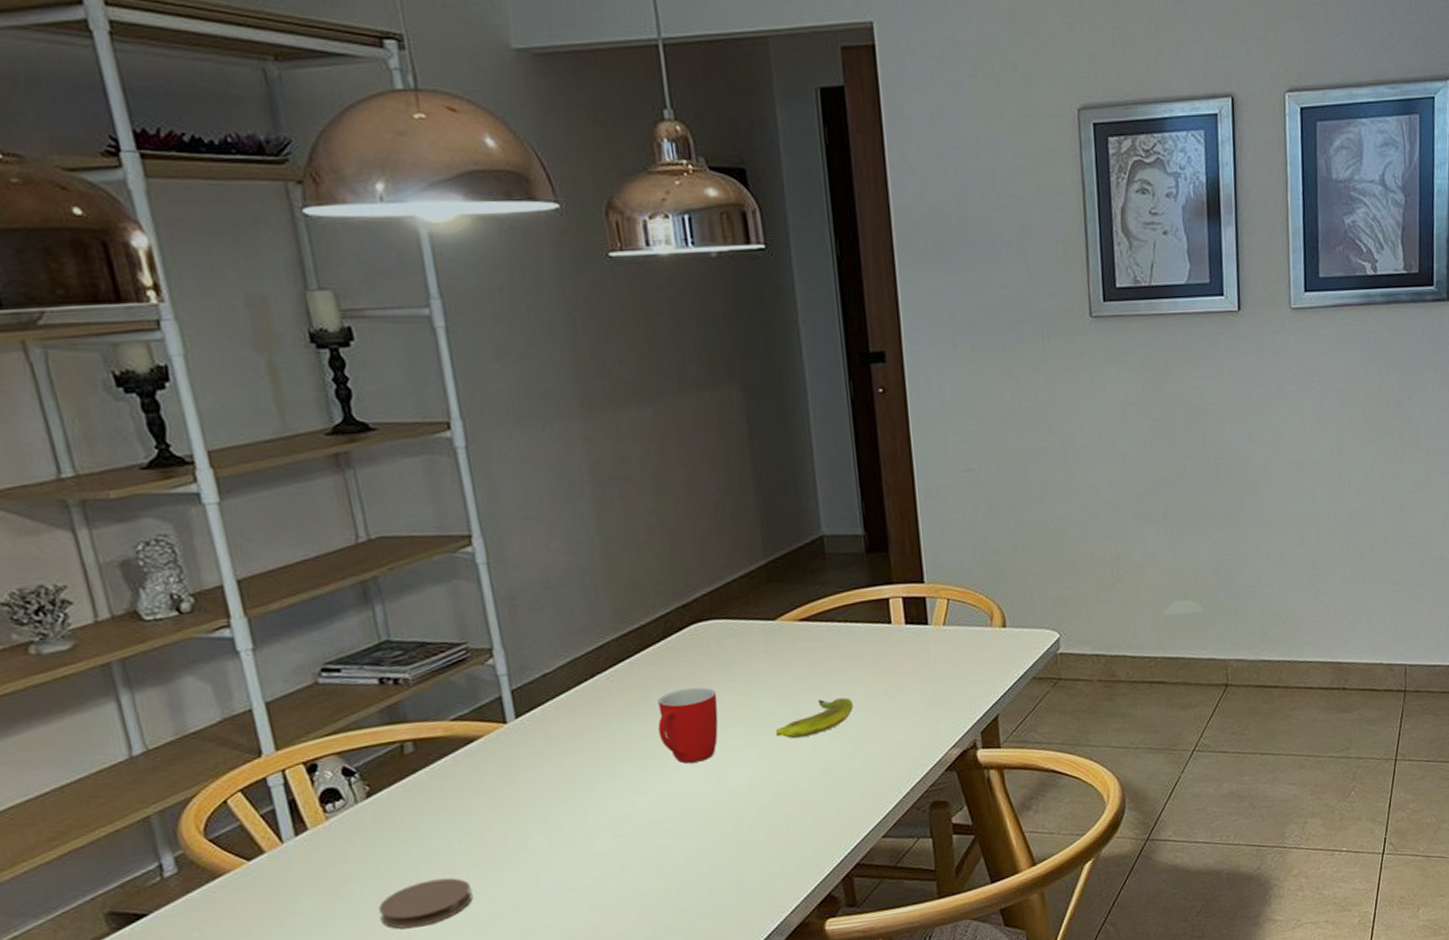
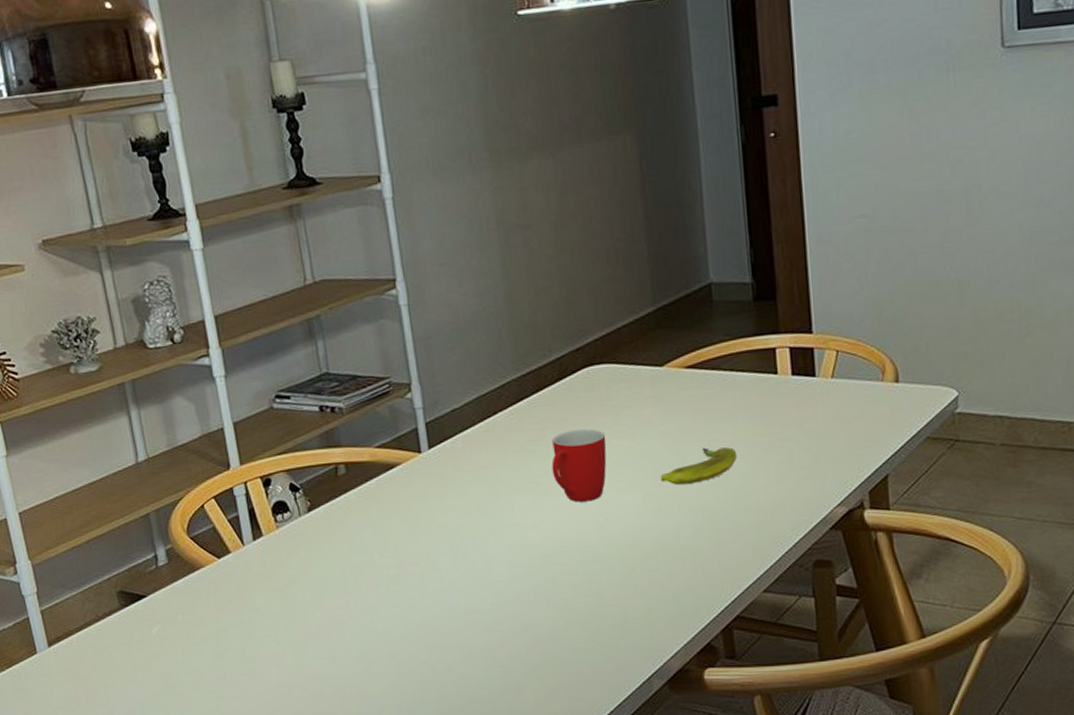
coaster: present [379,877,473,929] -> none [315,589,391,632]

